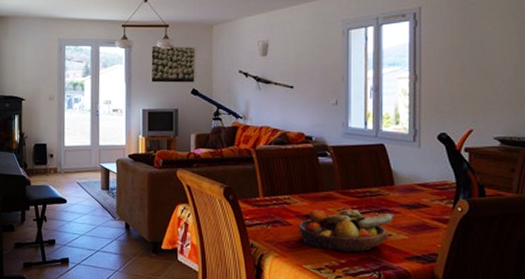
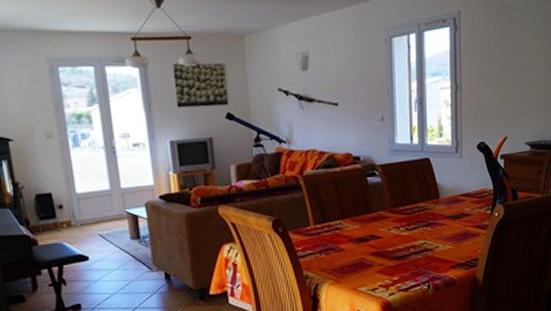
fruit bowl: present [298,208,394,253] -> none [351,225,440,270]

